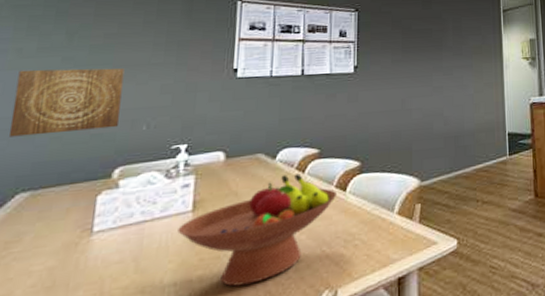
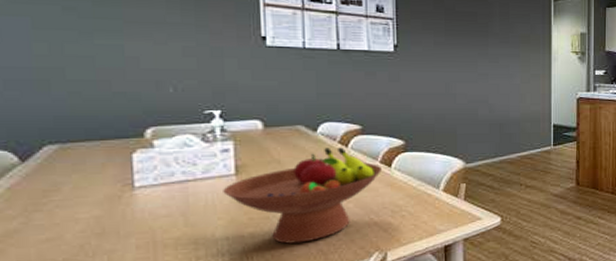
wall art: present [9,68,125,137] -> none [14,17,141,88]

